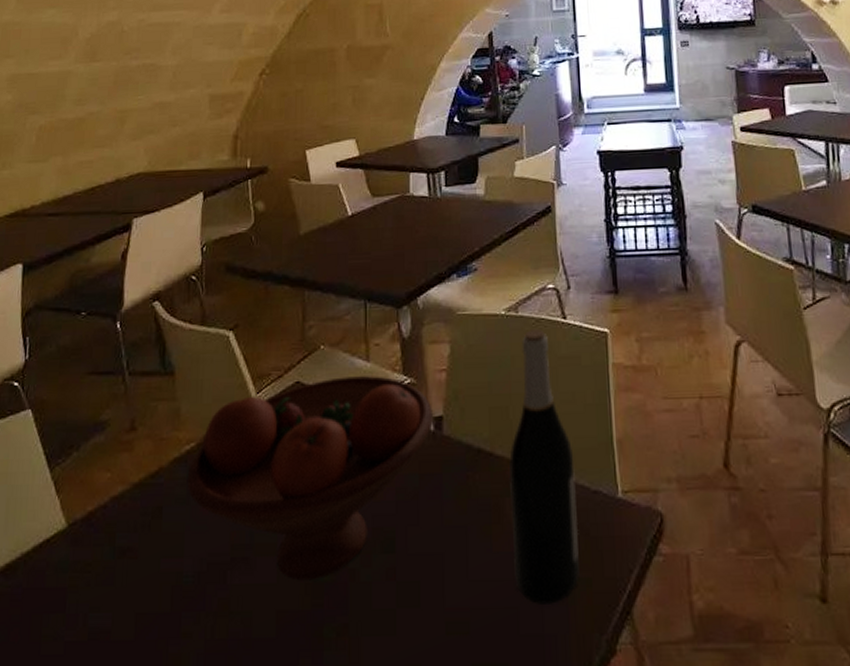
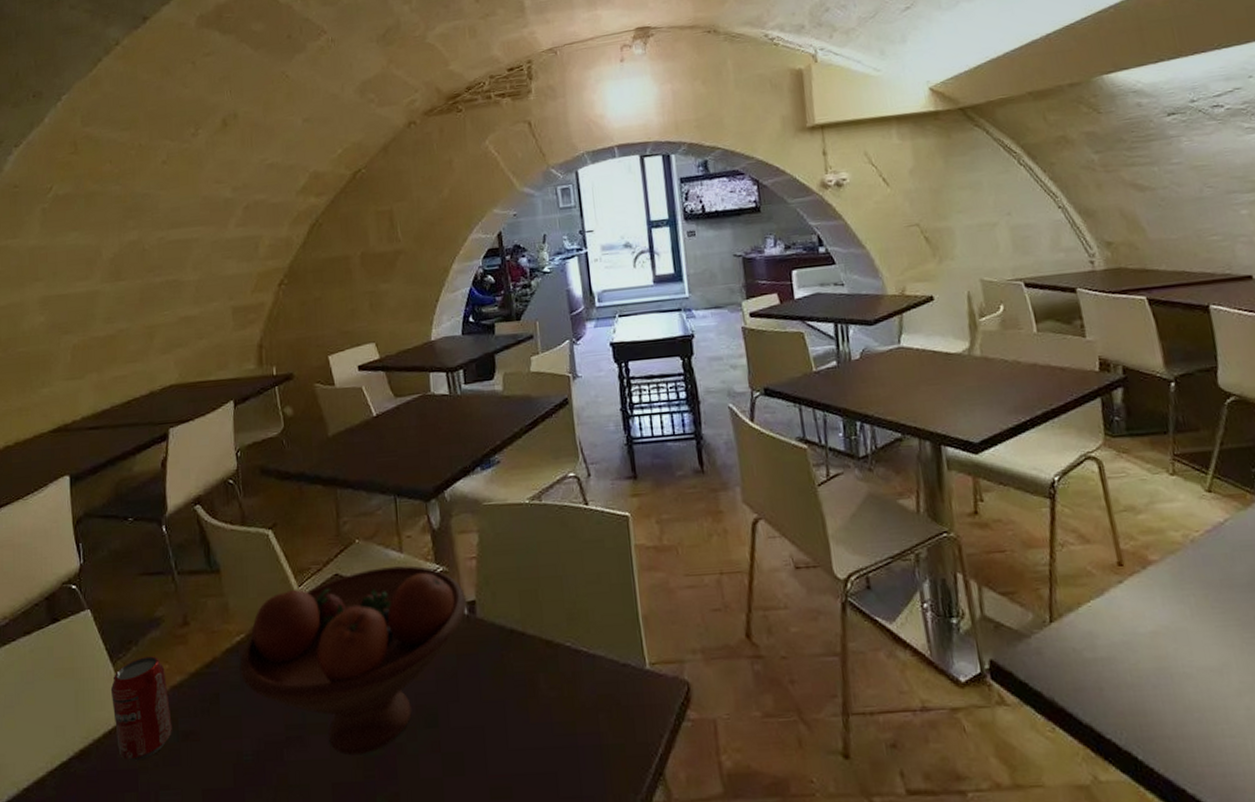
beverage can: none [45,463,109,579] -> present [110,656,172,761]
wine bottle: present [508,329,580,604] -> none [540,516,613,769]

